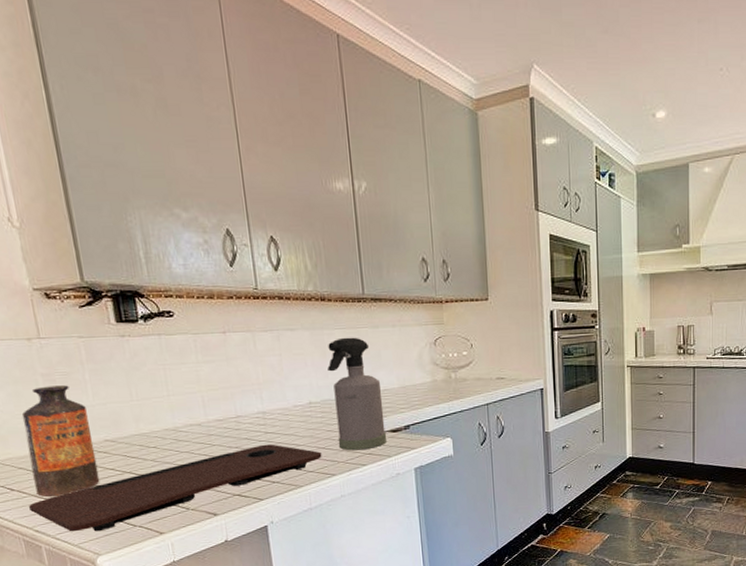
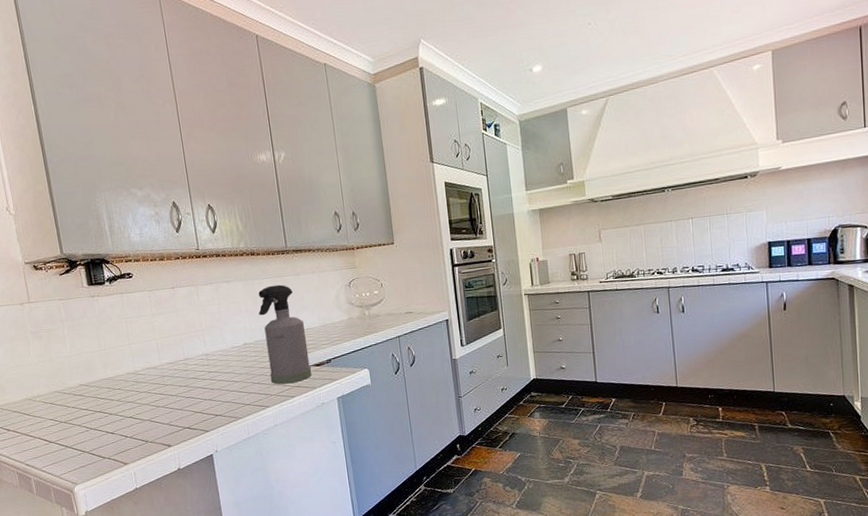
bottle: present [21,385,100,497] -> none [16,340,76,435]
cutting board: present [29,444,322,532] -> none [21,381,257,465]

